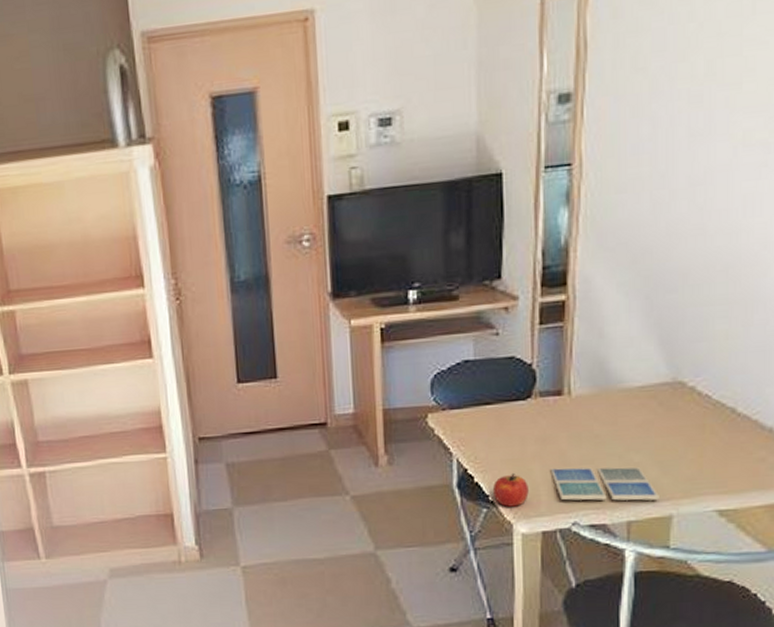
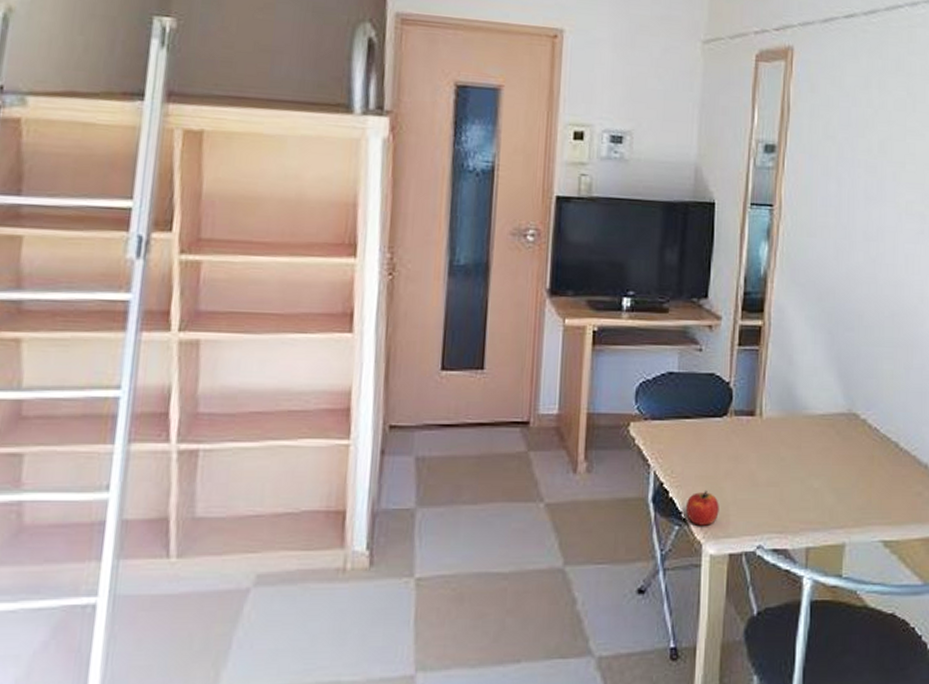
drink coaster: present [550,467,659,501] -> none [740,488,834,527]

